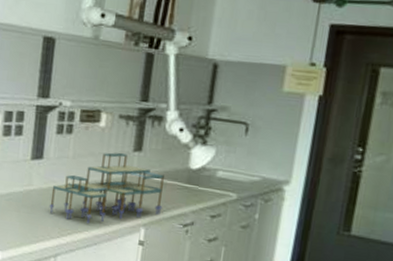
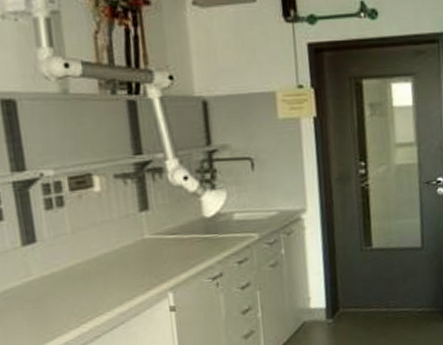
laboratory equipment: present [50,152,164,225] -> none [56,216,186,304]

